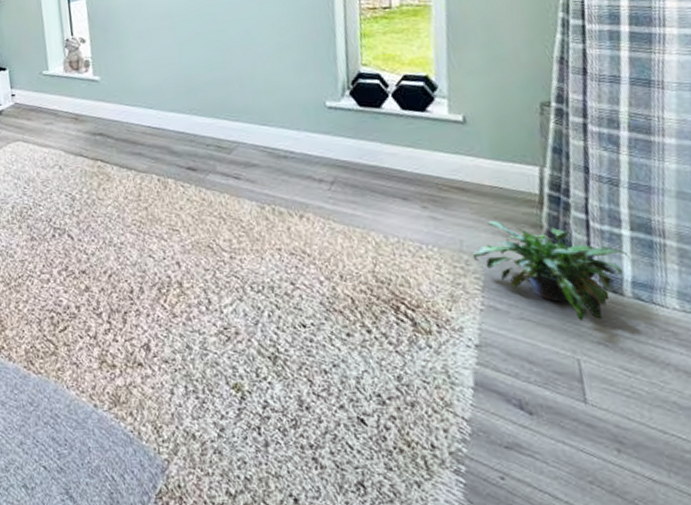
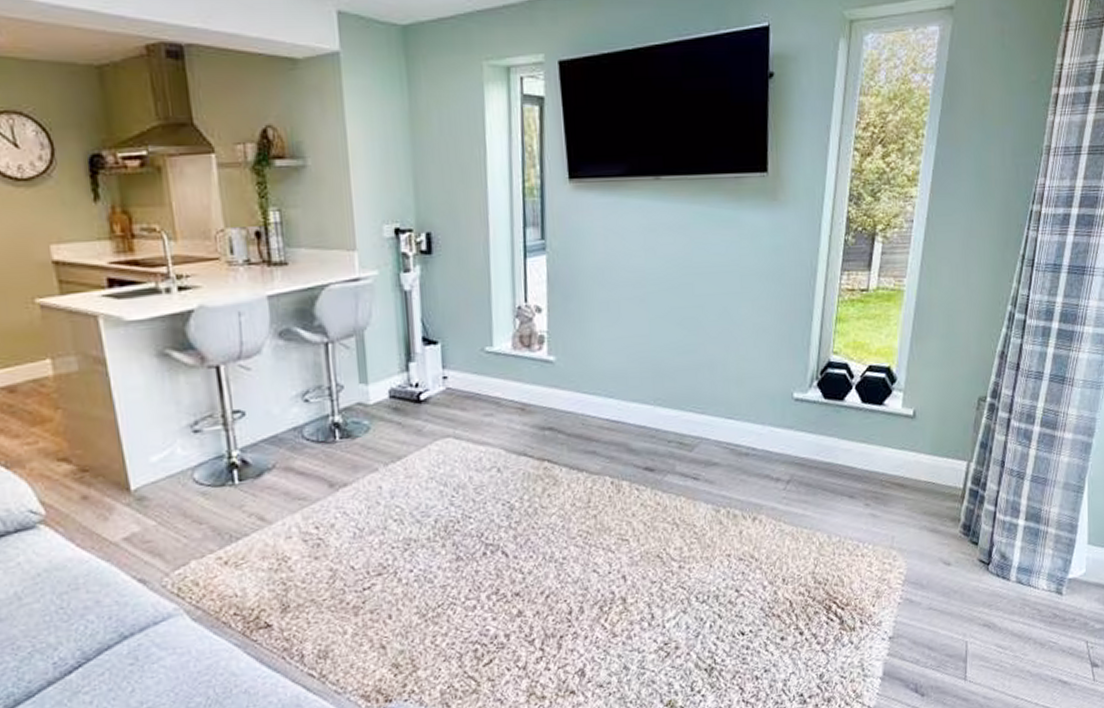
potted plant: present [472,220,630,320] -> none [900,515,1020,606]

